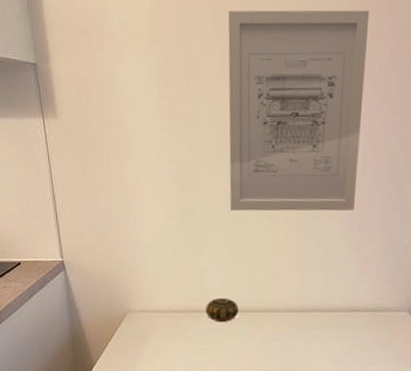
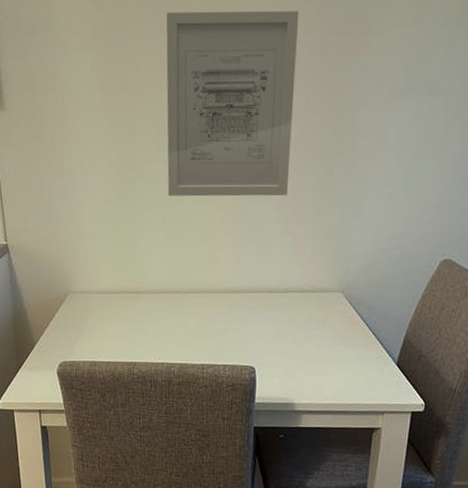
decorative ball: present [206,297,238,323] -> none [144,279,176,303]

